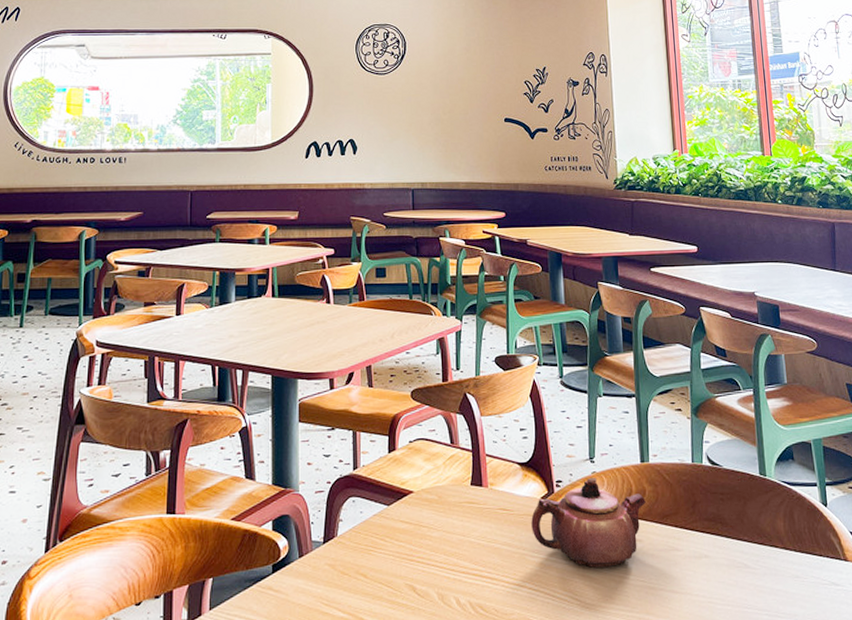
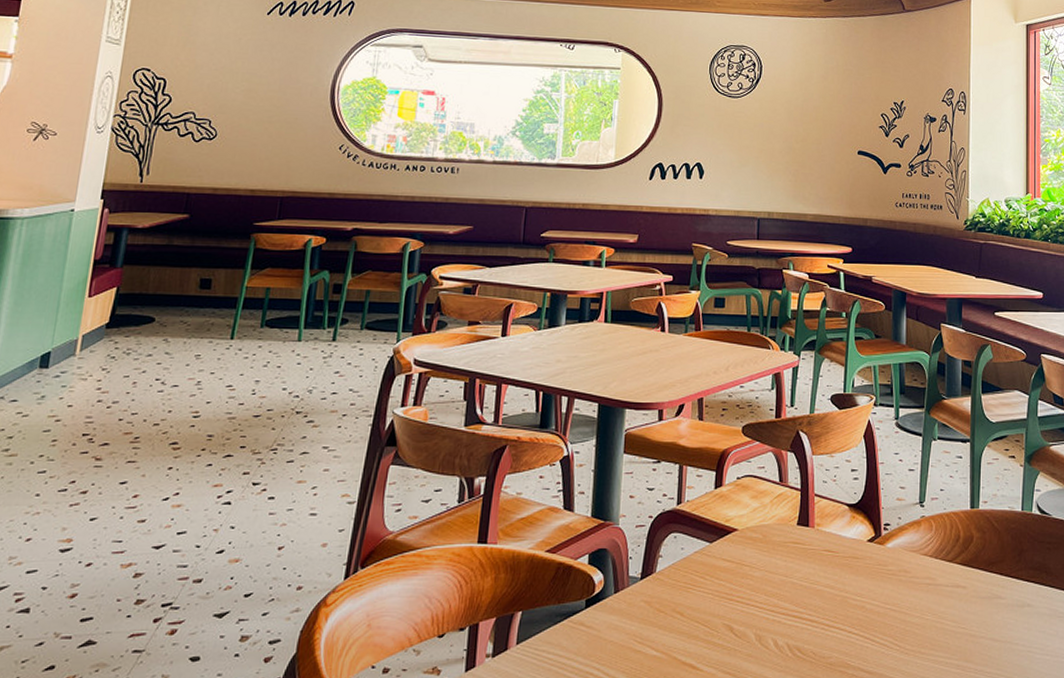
teapot: present [531,478,646,568] -> none [856,522,973,613]

